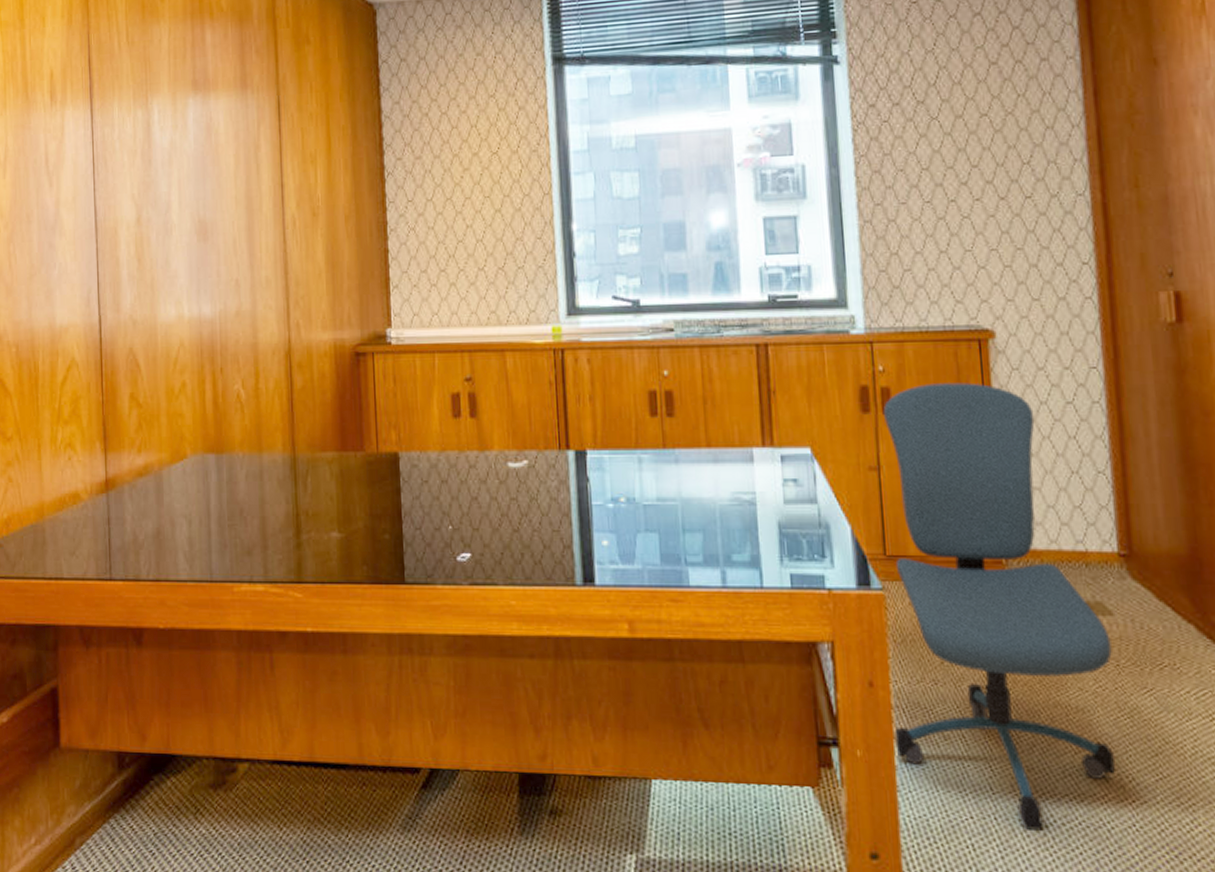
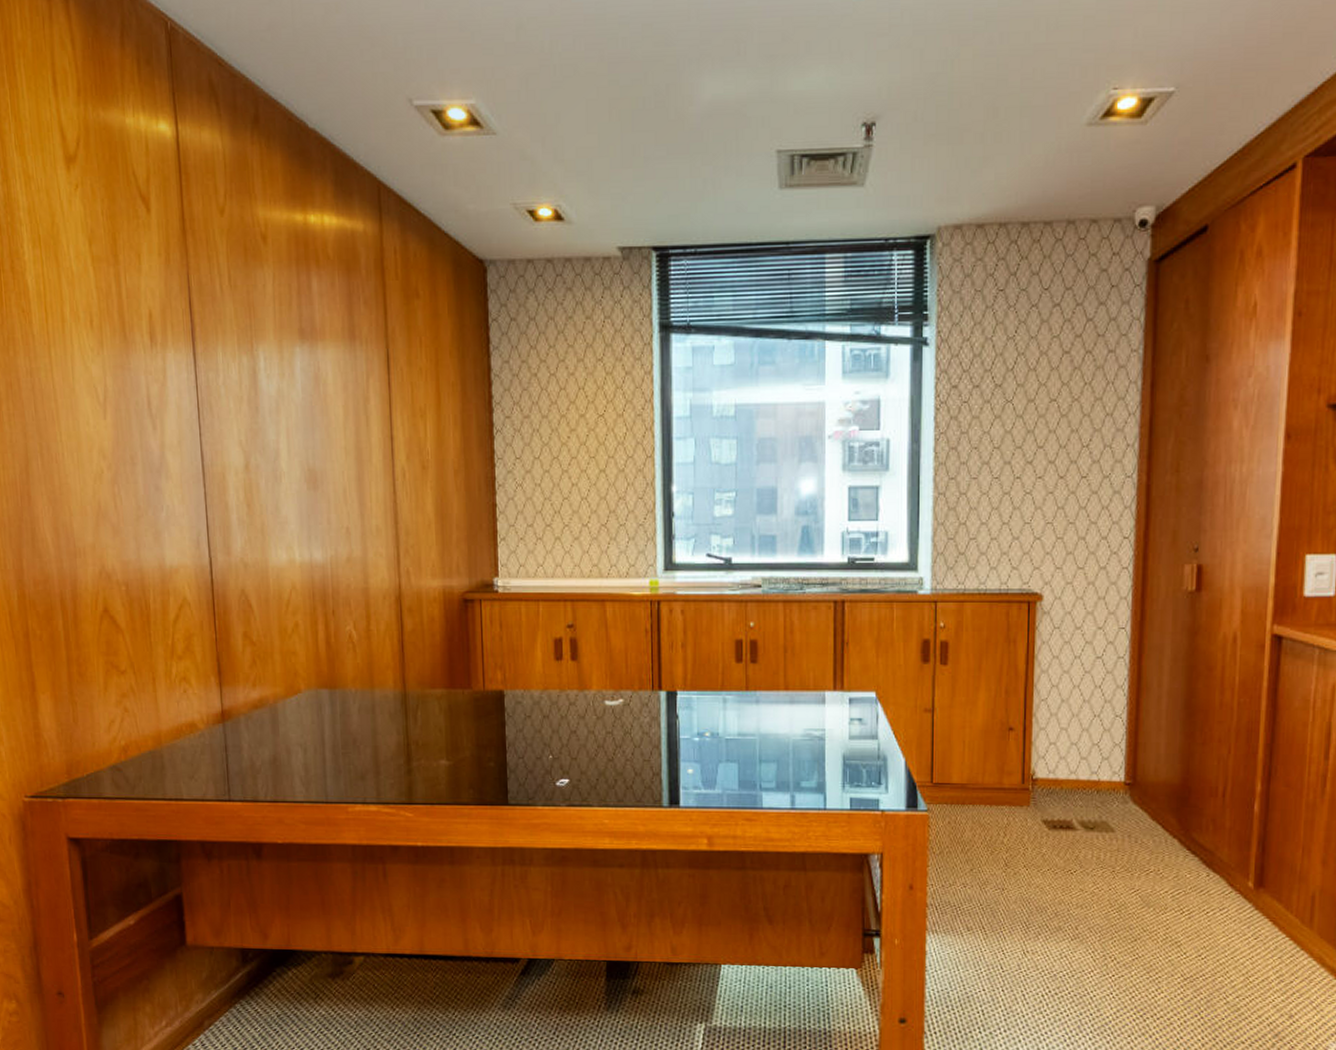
office chair: present [882,383,1115,831] -> none [927,639,1110,999]

